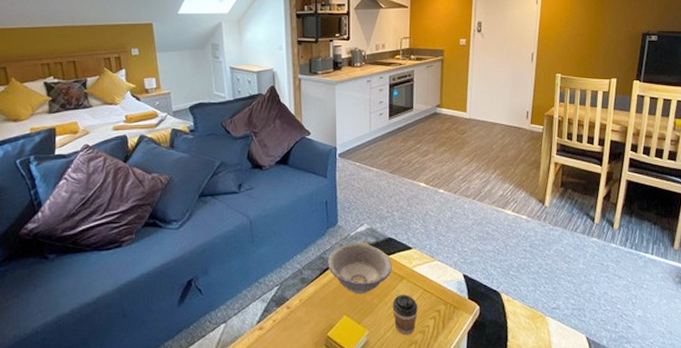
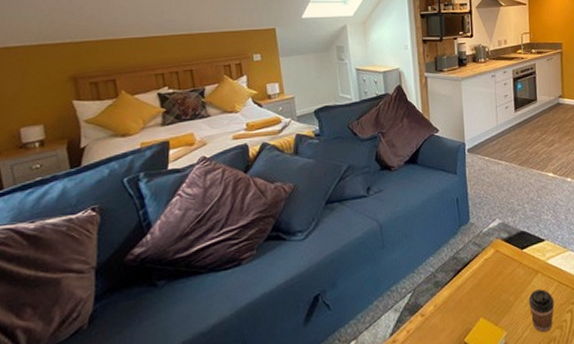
bowl: present [327,243,392,294] -> none [460,239,526,294]

